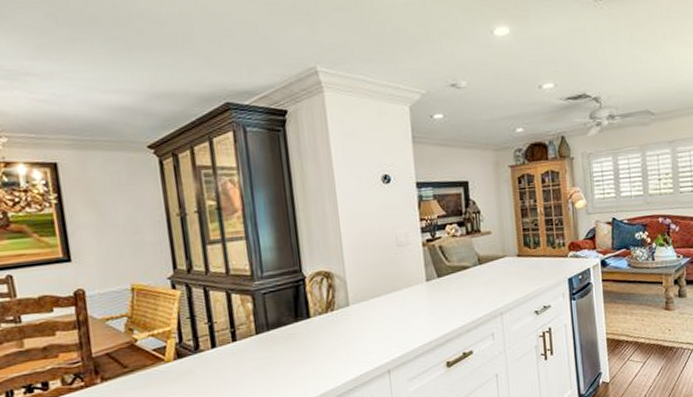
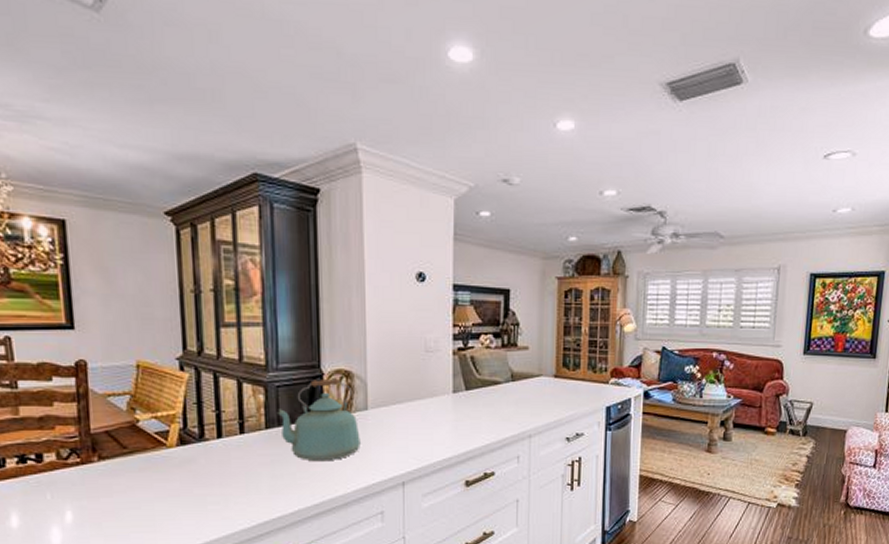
kettle: none [265,280,346,360] -> present [276,378,361,462]

